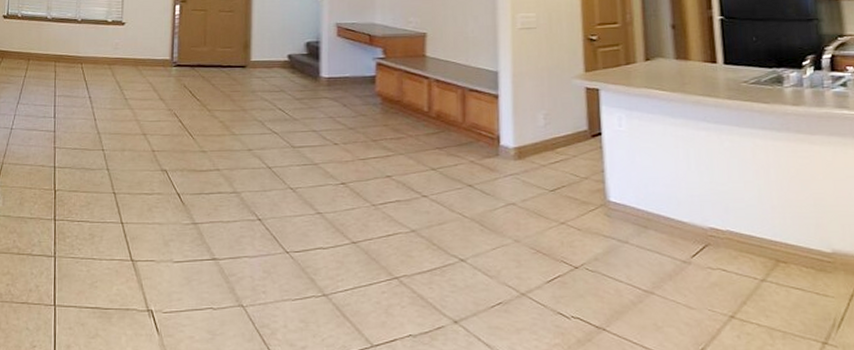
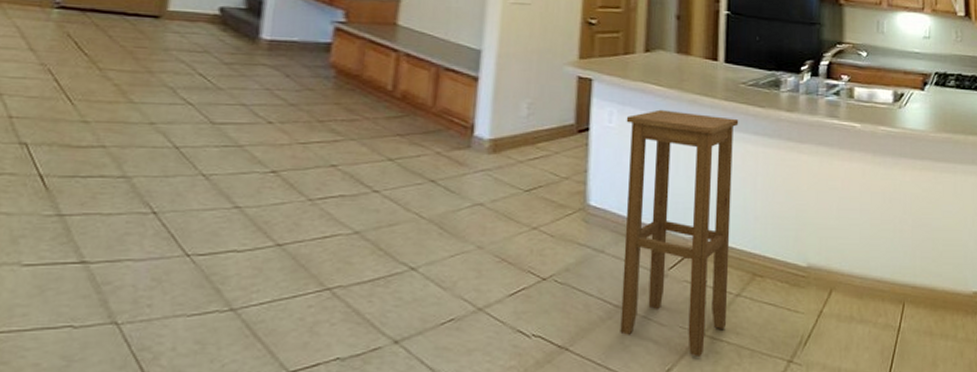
stool: none [634,112,754,337] -> present [620,109,739,356]

